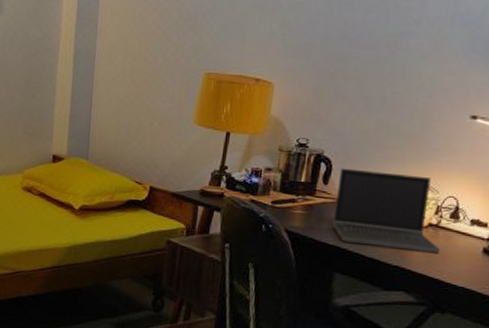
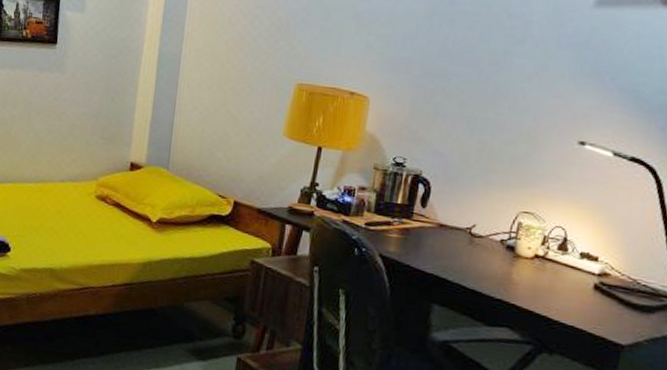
laptop computer: present [332,168,440,254] -> none [430,190,547,288]

